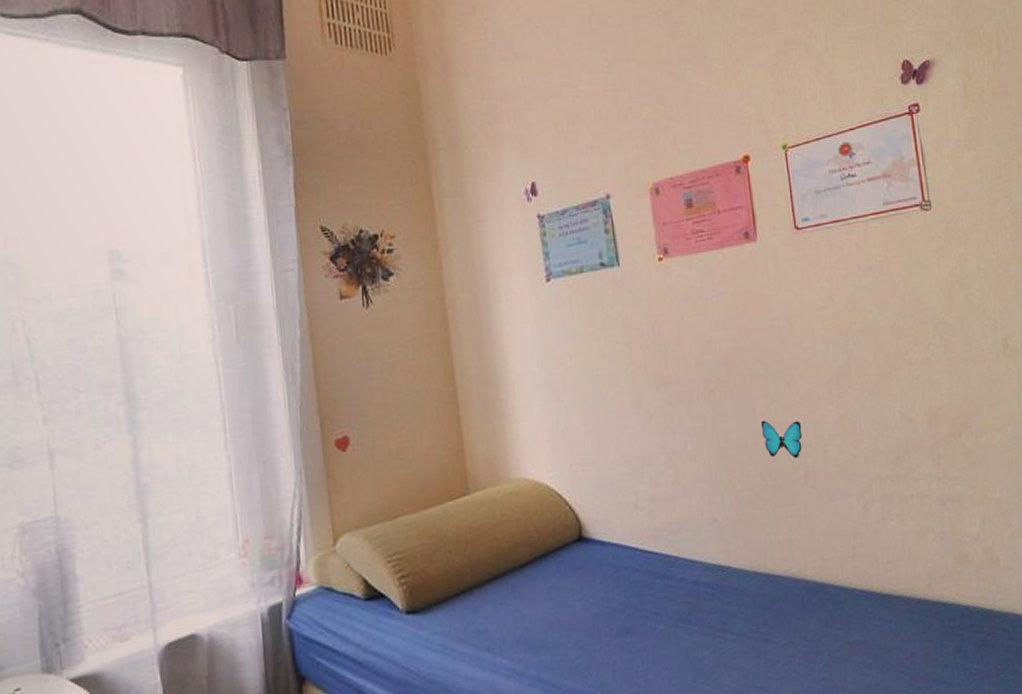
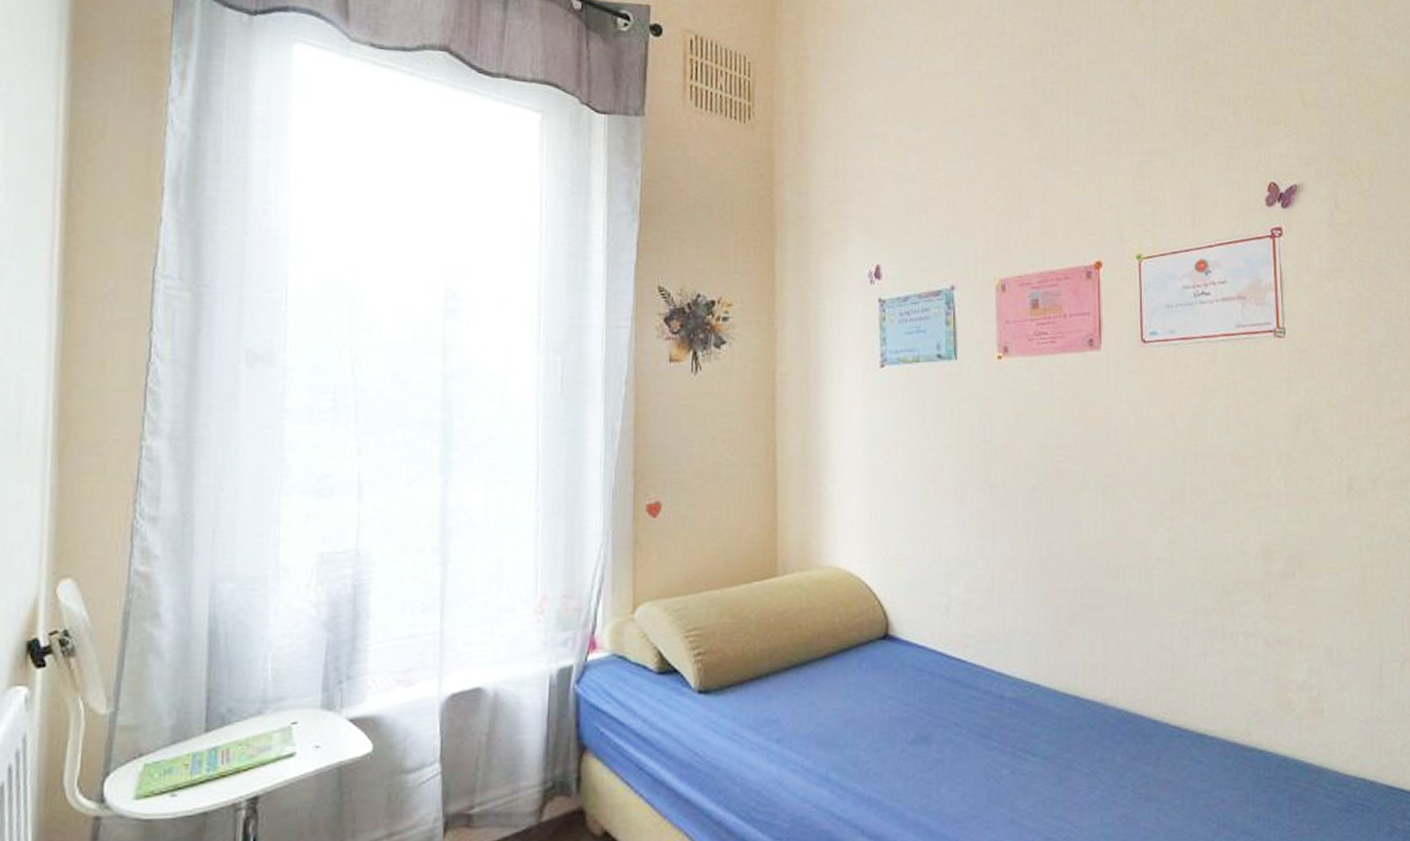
decorative butterfly: present [760,420,803,459] -> none [1085,535,1128,580]

